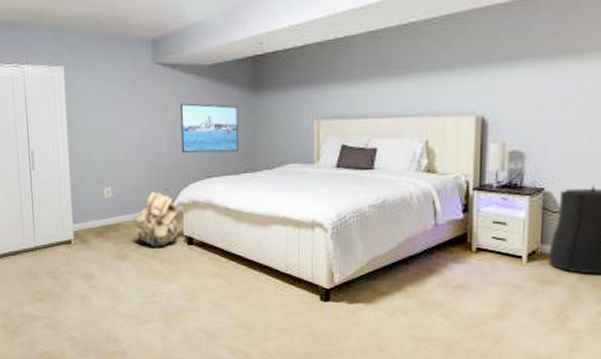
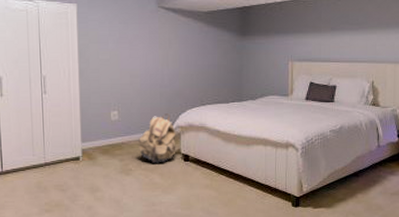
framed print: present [179,103,239,154] -> none [179,42,229,85]

